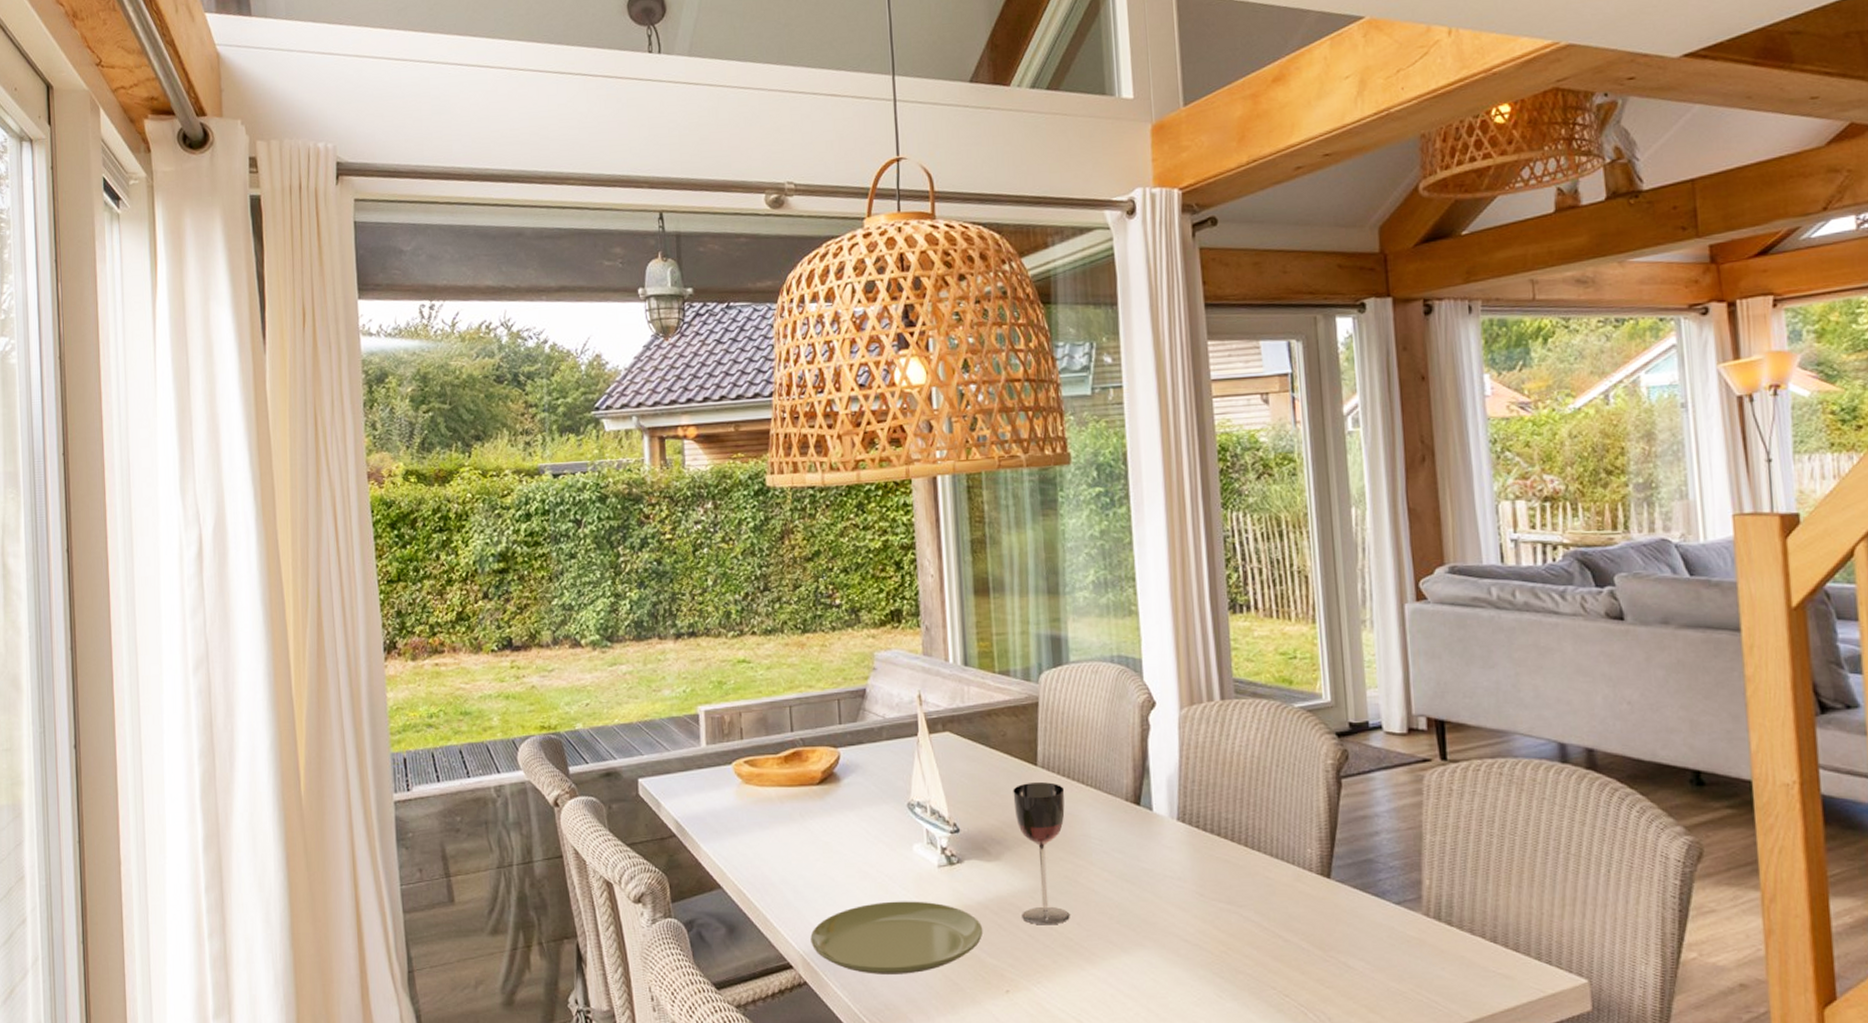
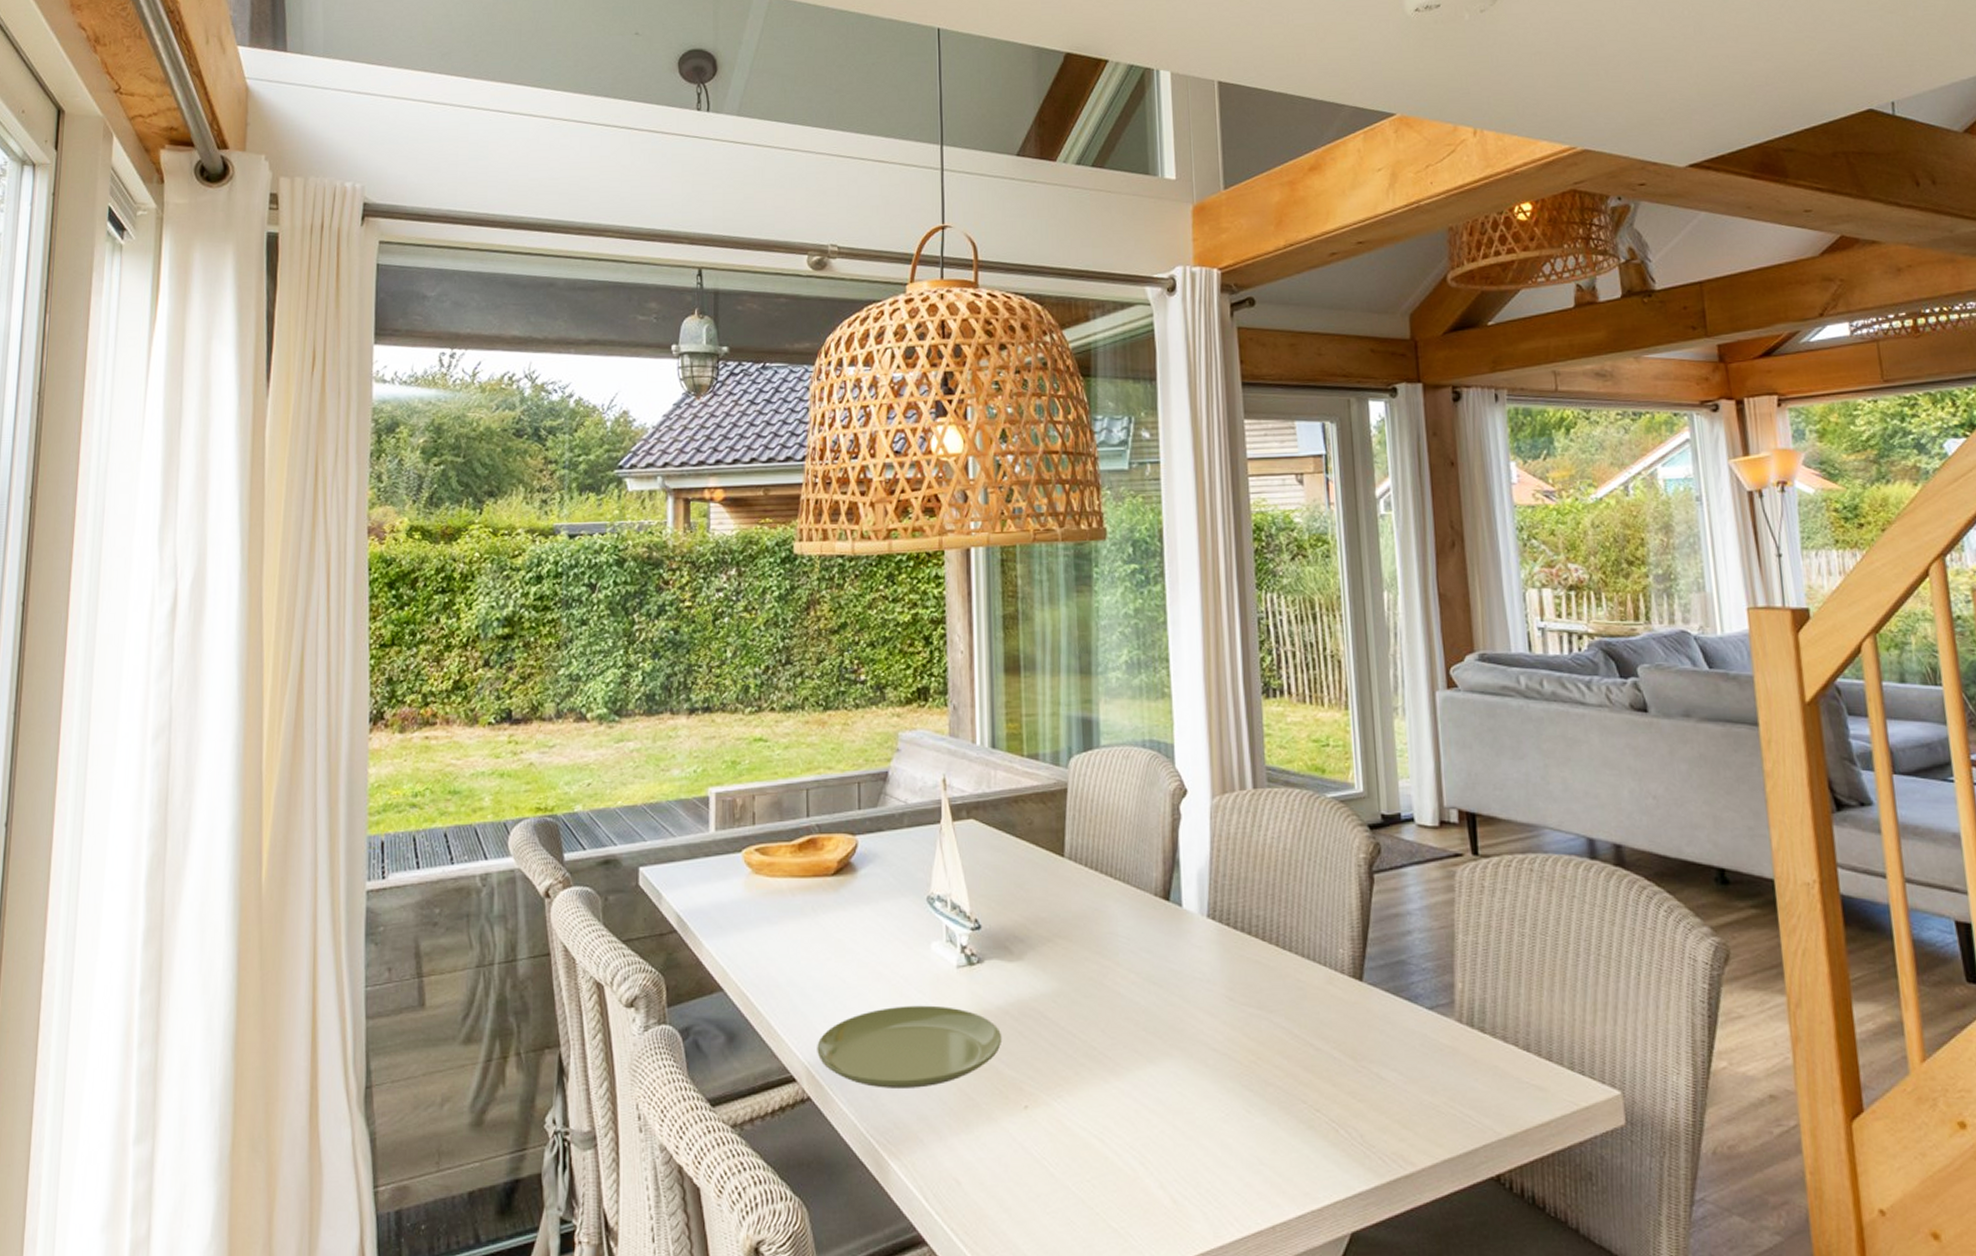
wineglass: present [1013,782,1070,925] -> none [1038,875,1094,1033]

